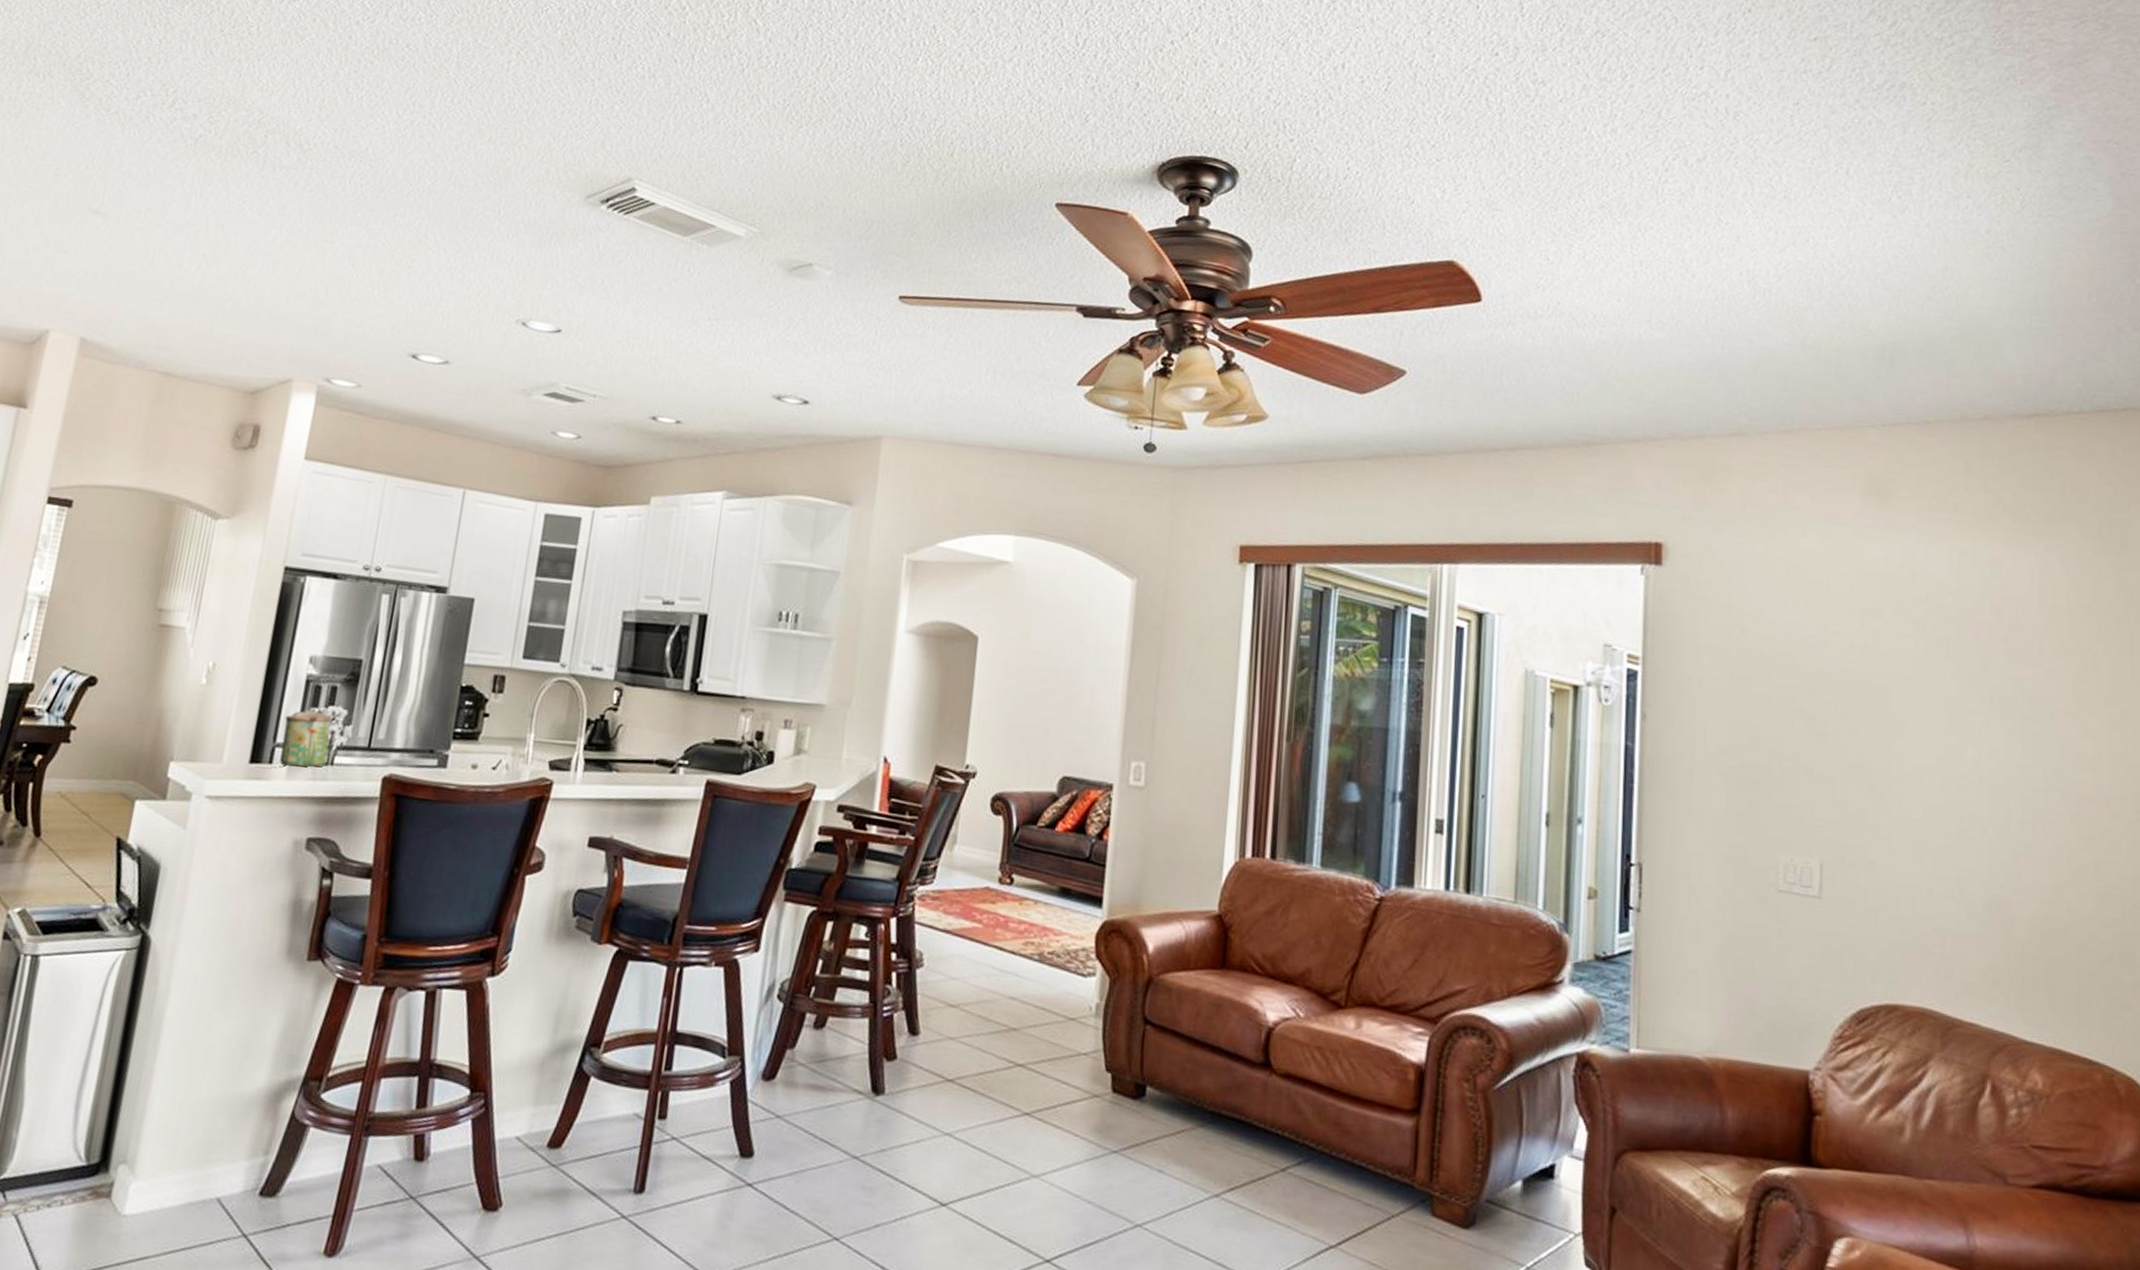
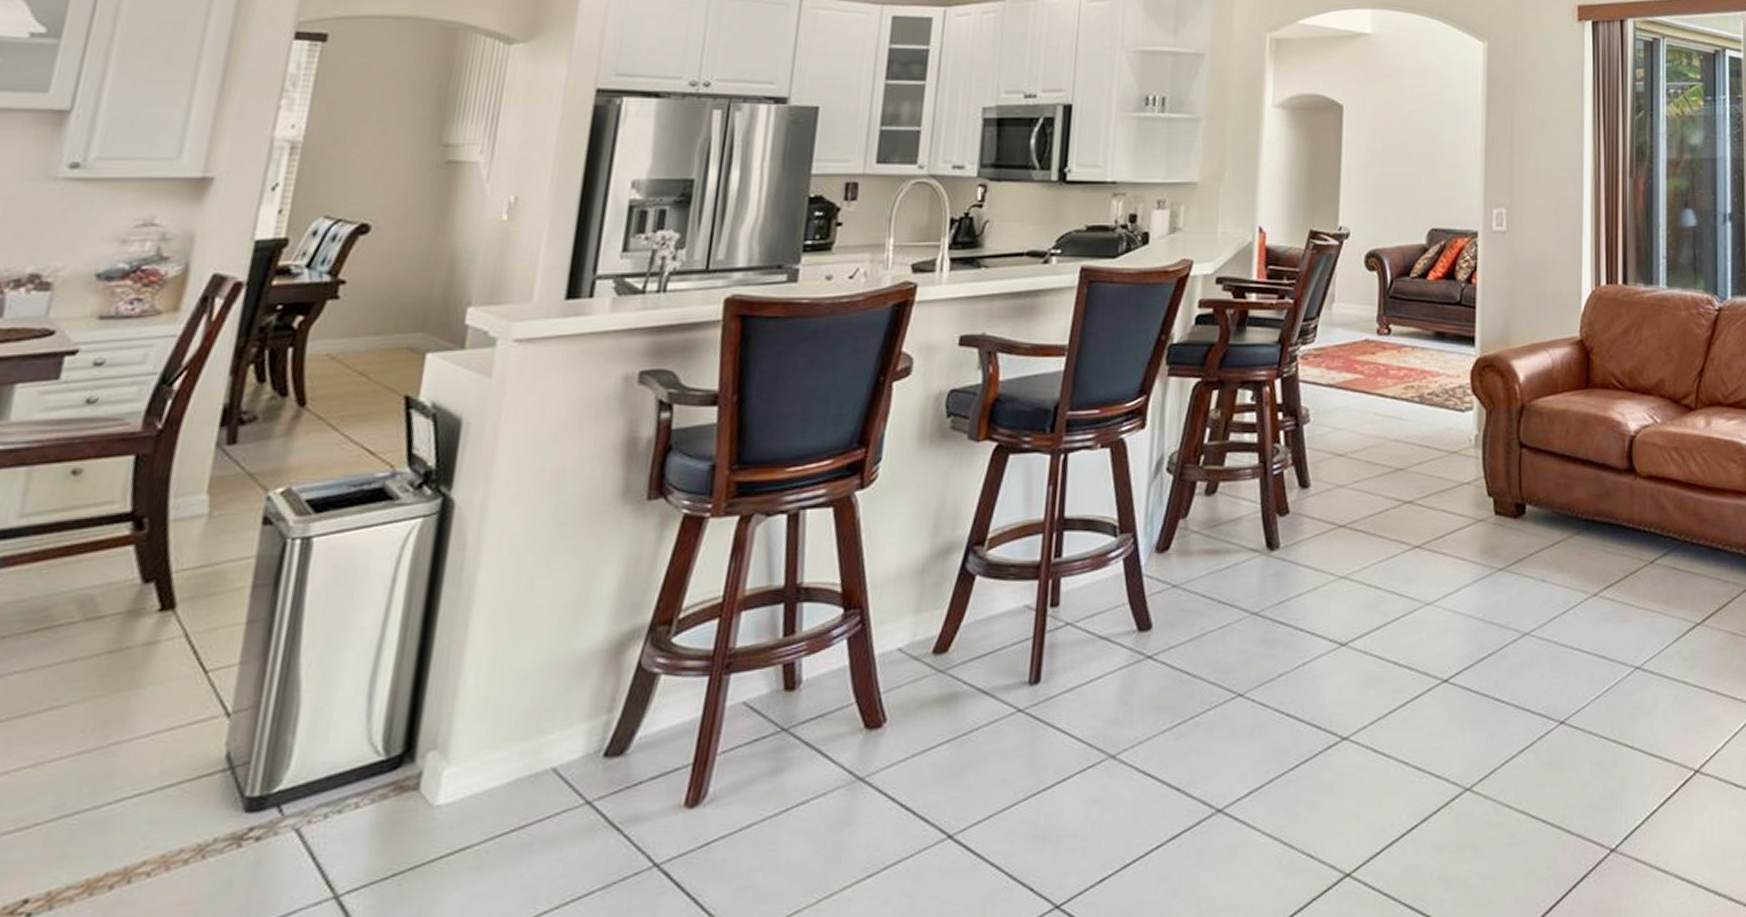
canister: present [280,711,332,768] -> none [602,238,662,299]

